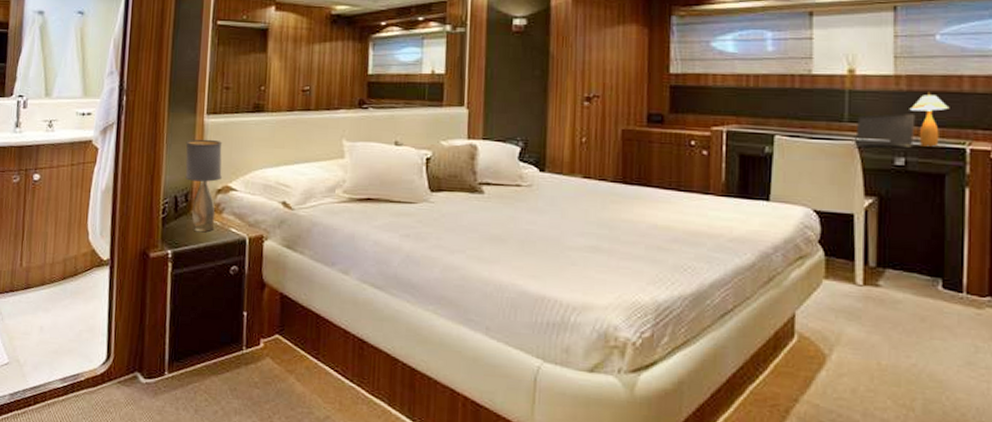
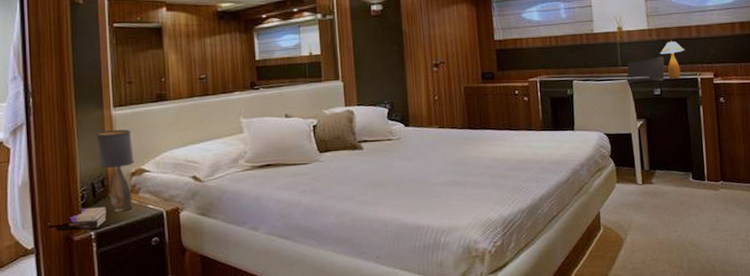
books: none [125,222,187,247] -> present [48,206,107,231]

